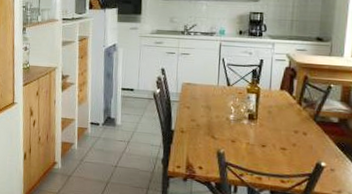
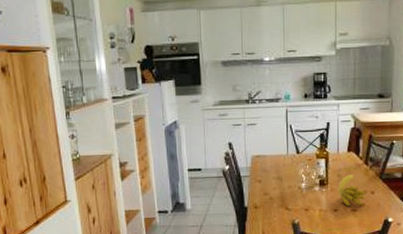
banana: none [267,113,299,146] -> present [338,175,367,207]

